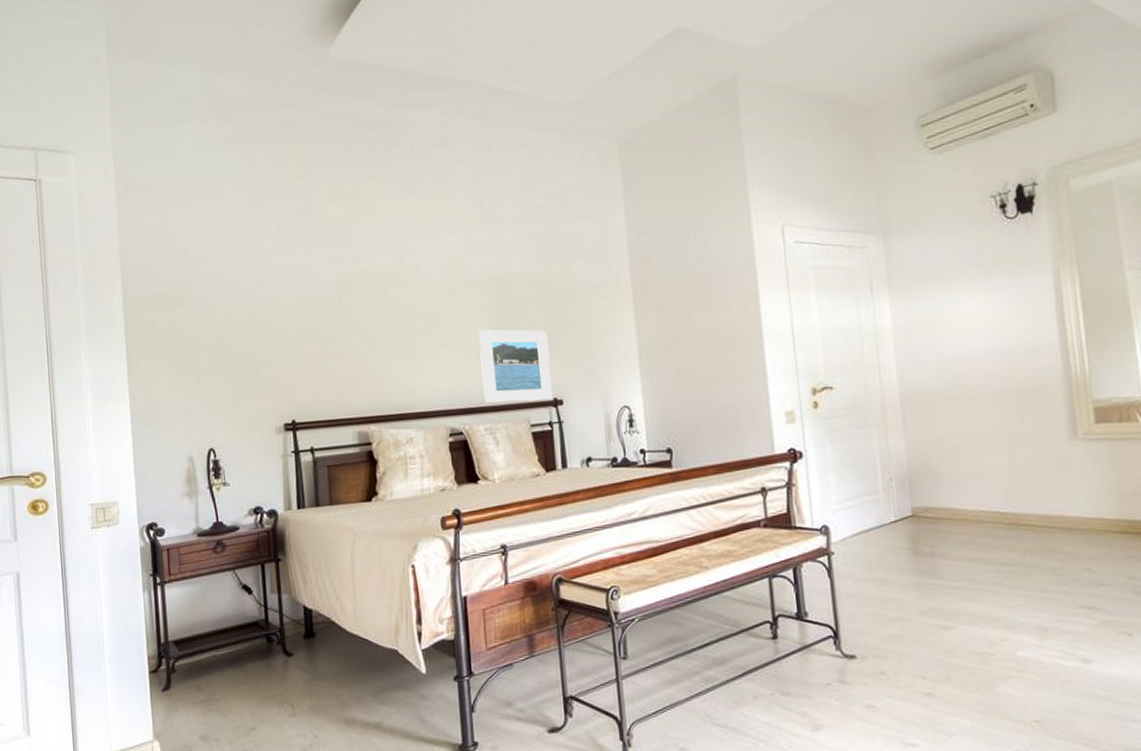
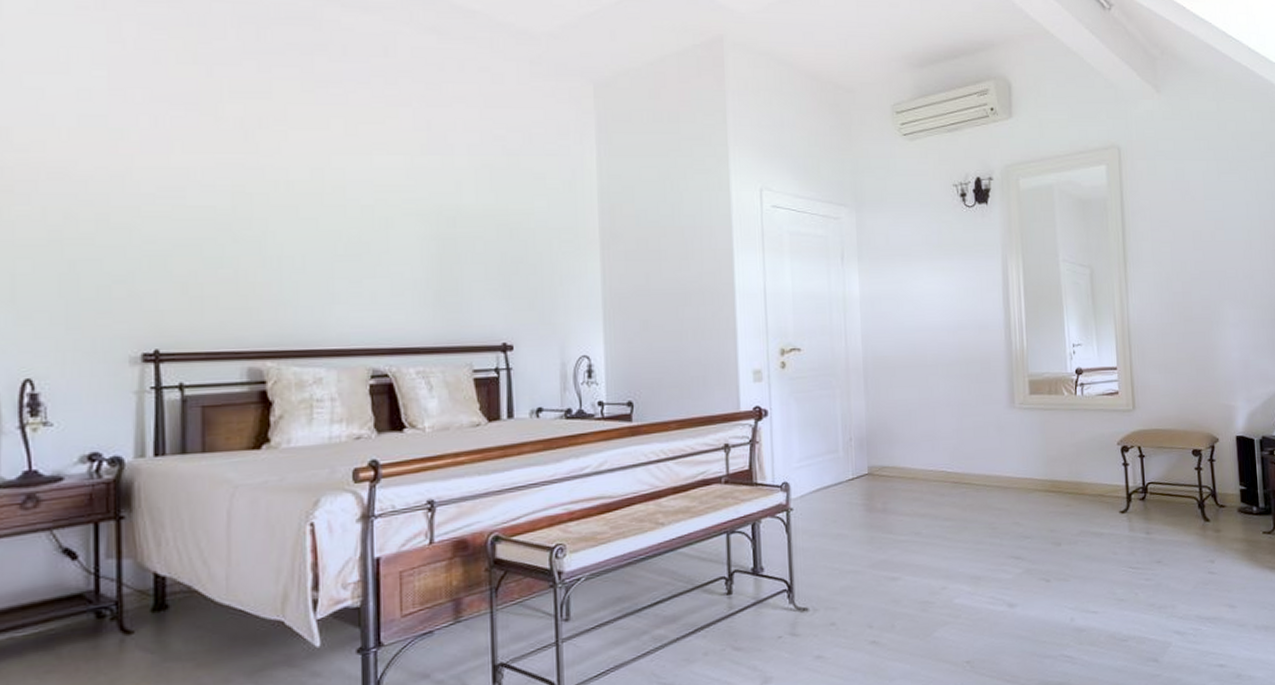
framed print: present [478,329,553,404] -> none [416,262,502,346]

